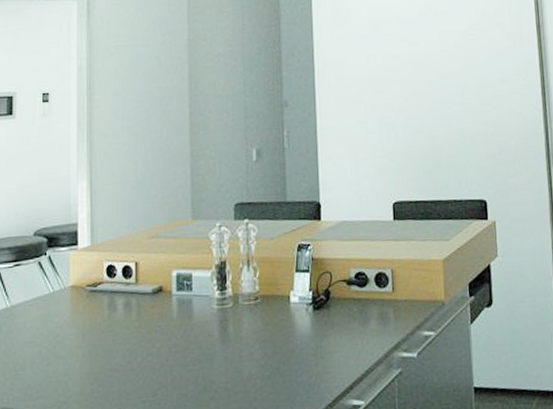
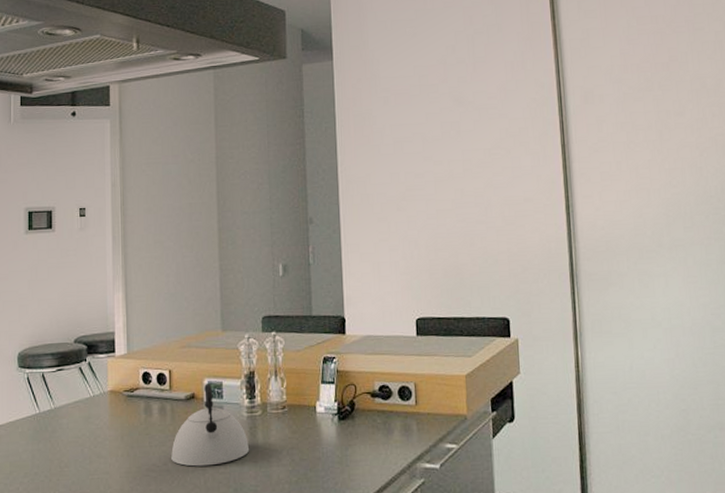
kettle: none [136,275,220,365] -> present [171,383,250,467]

